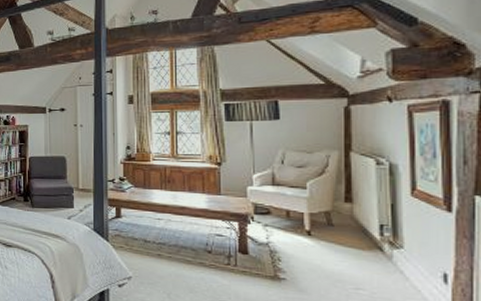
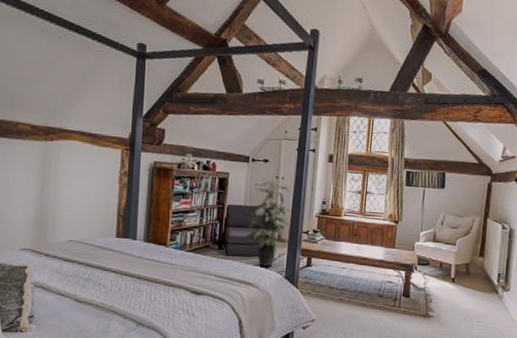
indoor plant: none [48,126,94,219] -> present [245,177,292,267]

